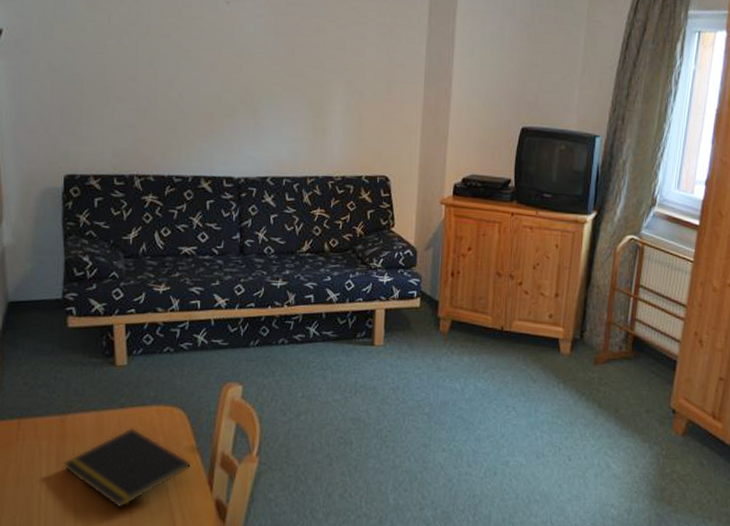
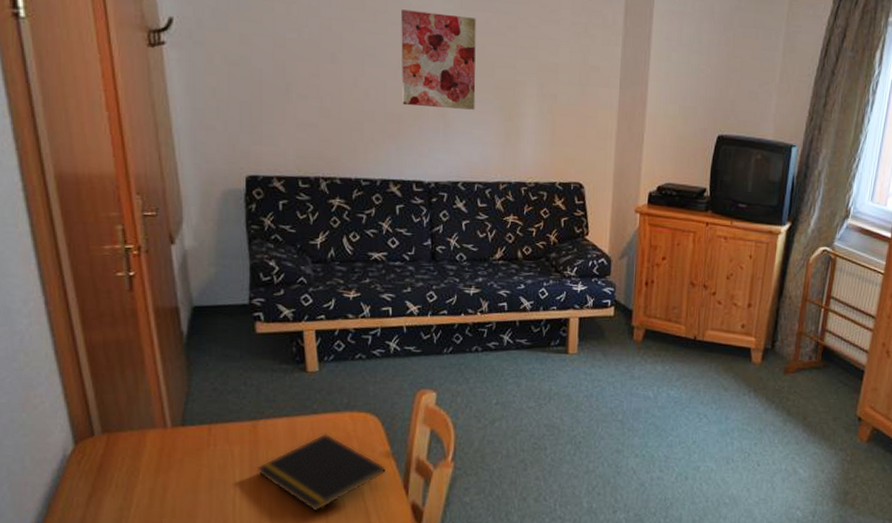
wall art: none [214,16,287,108] -> present [401,9,476,110]

